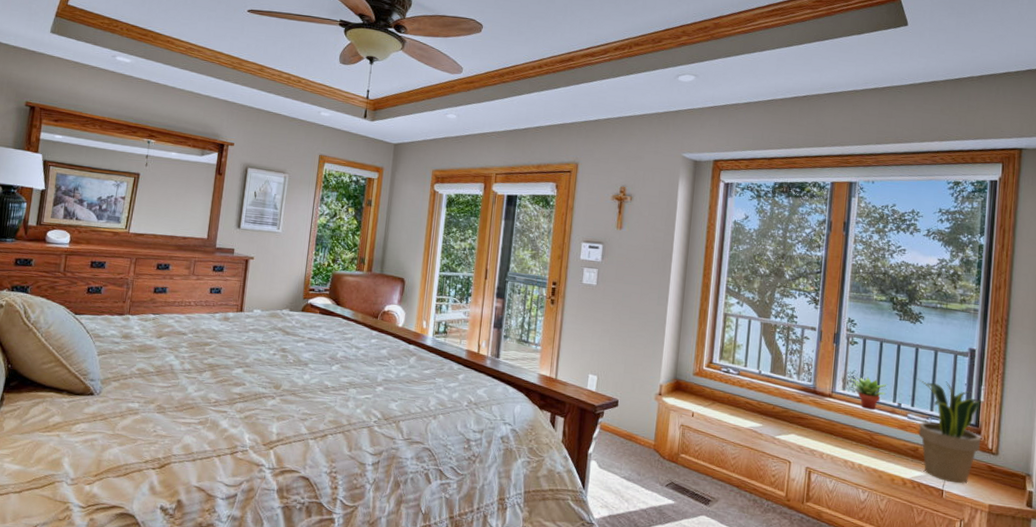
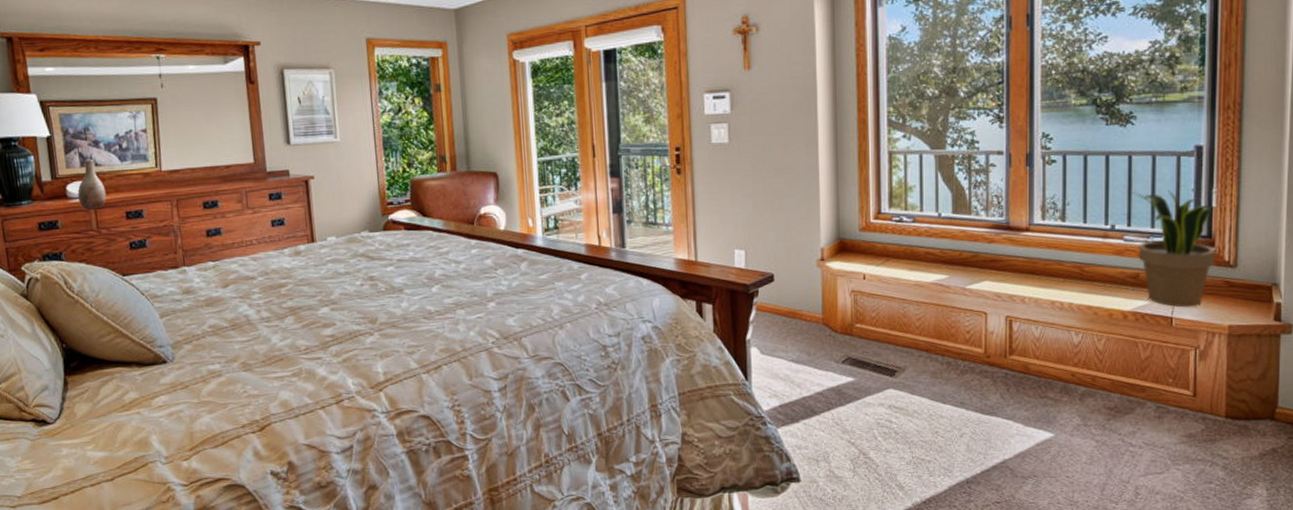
vase: none [54,213,79,256] -> present [78,158,107,210]
succulent plant: present [850,376,887,411] -> none [1049,200,1096,239]

